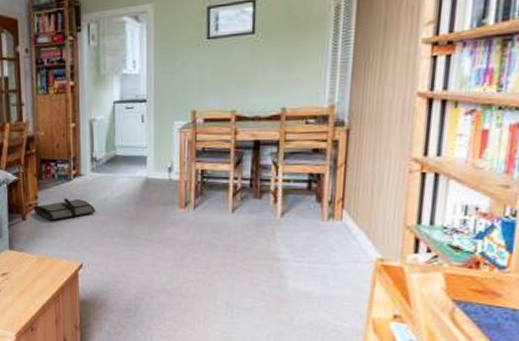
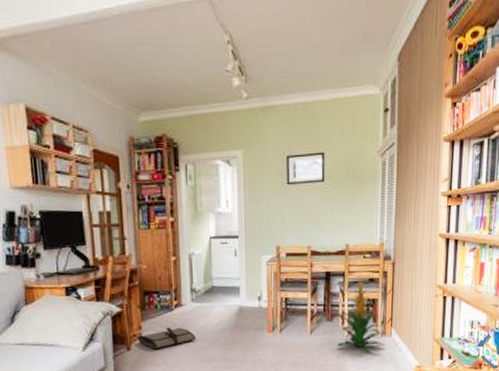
indoor plant: none [266,150,333,238] -> present [336,280,385,353]

